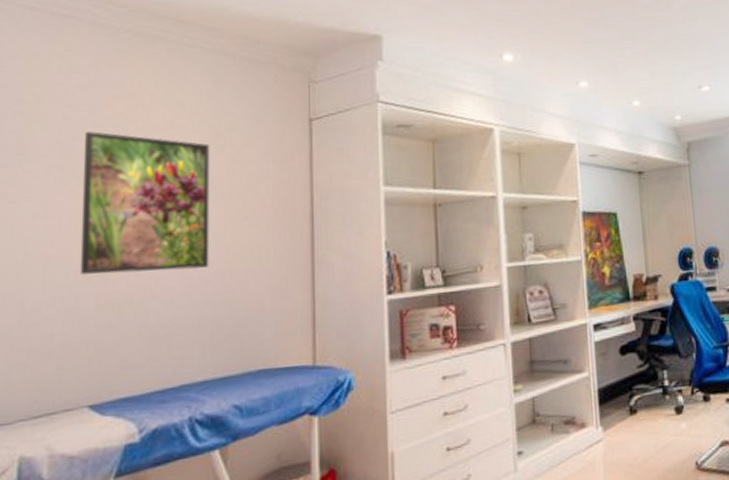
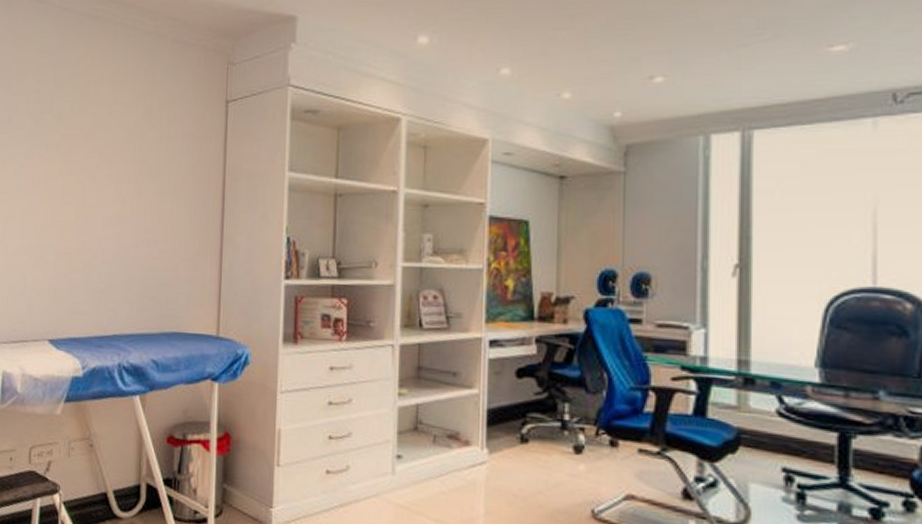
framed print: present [80,131,210,276] -> none [45,105,143,235]

